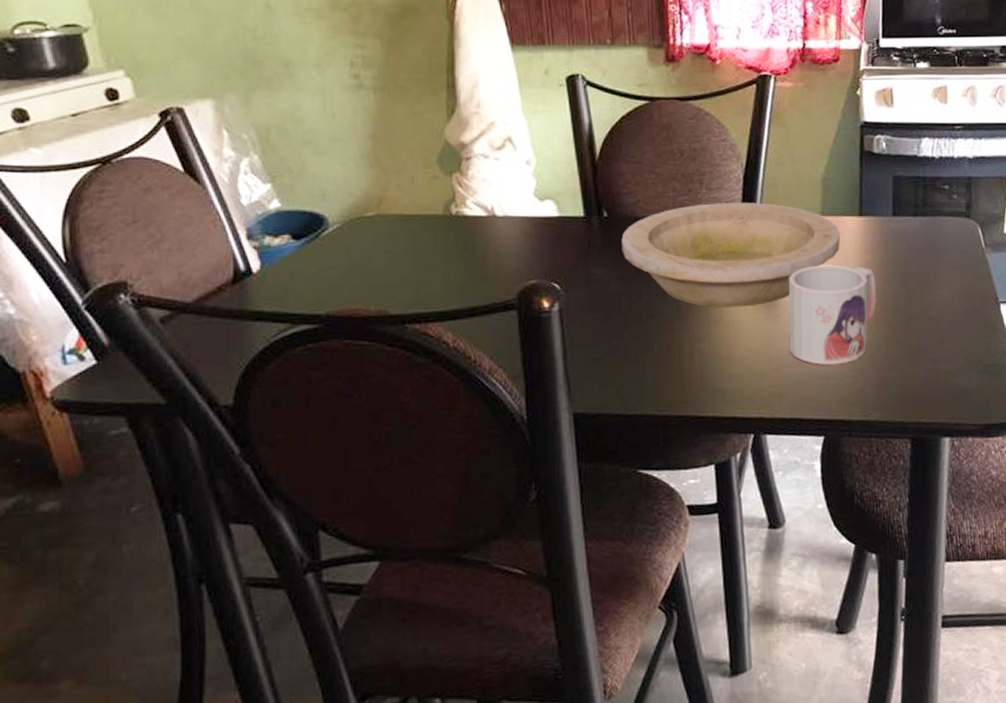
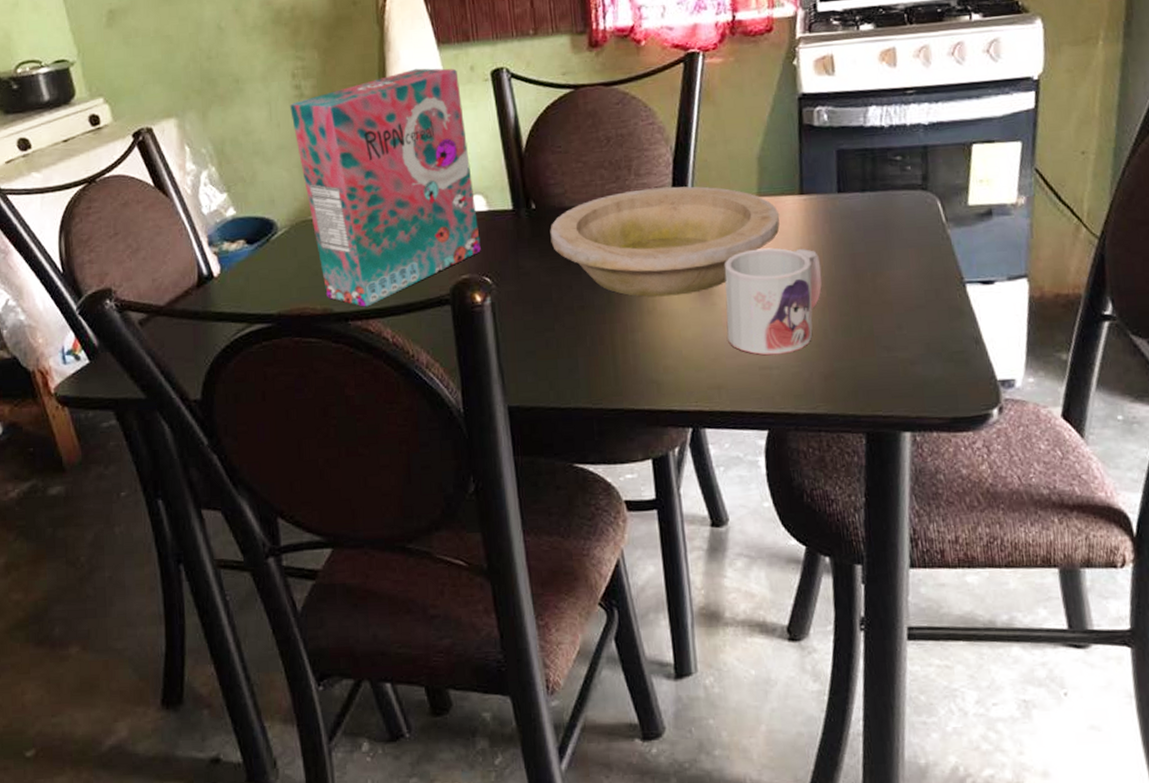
cereal box: none [347,68,550,310] -> present [290,68,481,307]

